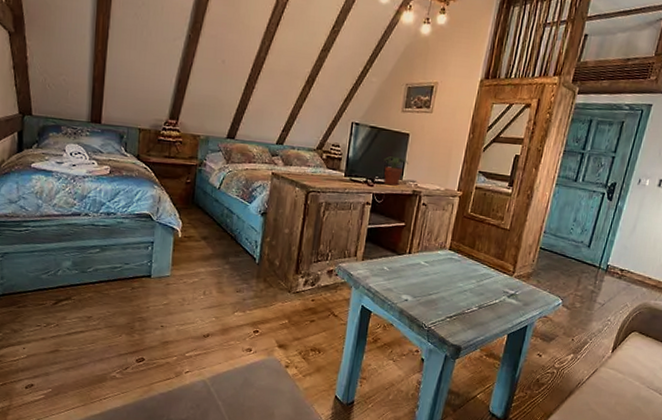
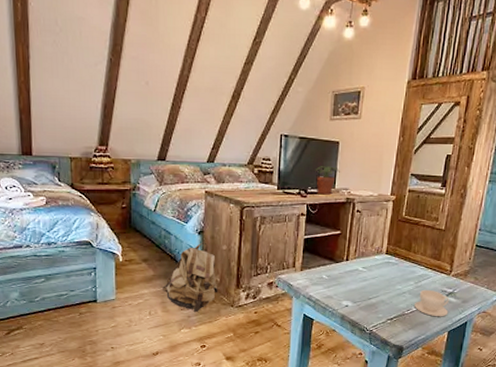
backpack: none [219,224,277,295] -> present [162,242,218,312]
teacup: none [475,289,511,319] -> present [414,289,450,317]

